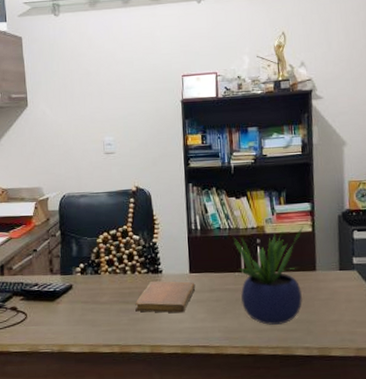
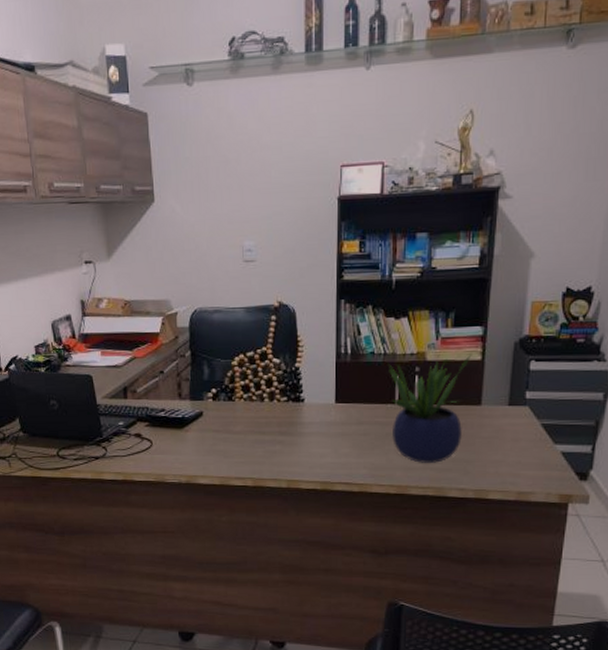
notebook: present [135,280,196,313] -> none [272,410,341,447]

